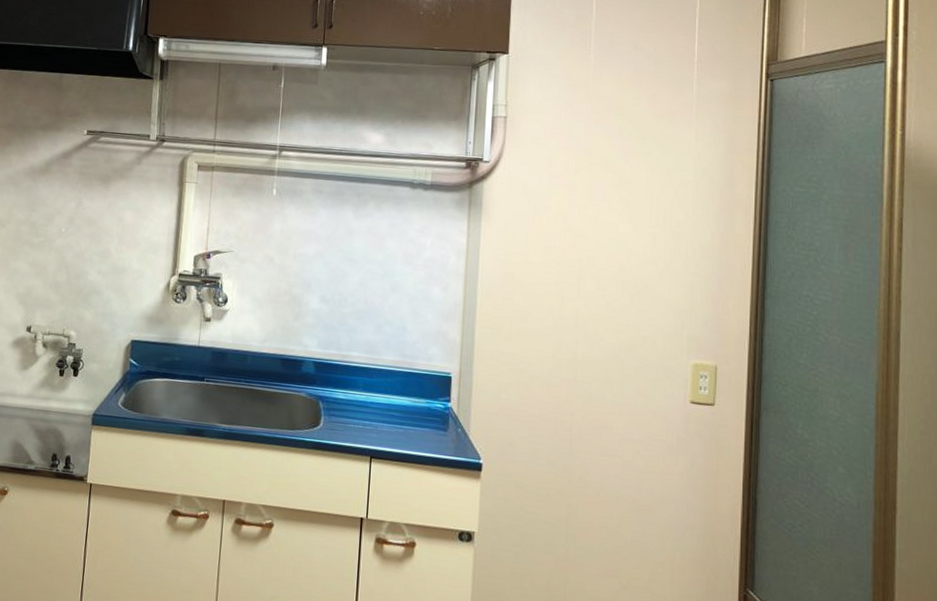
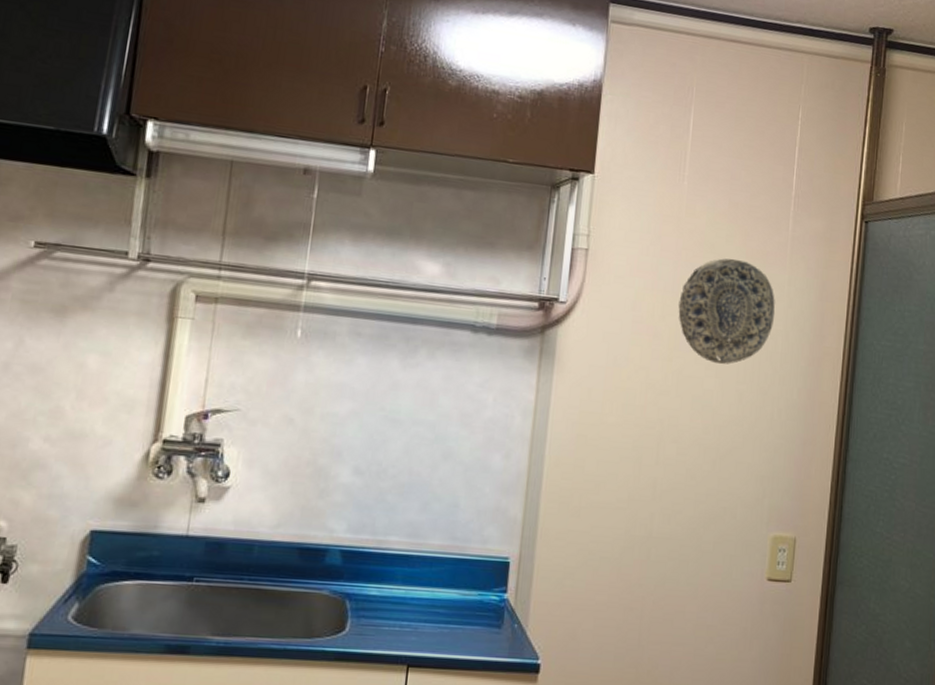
decorative plate: none [591,119,684,211] -> present [678,258,776,365]

